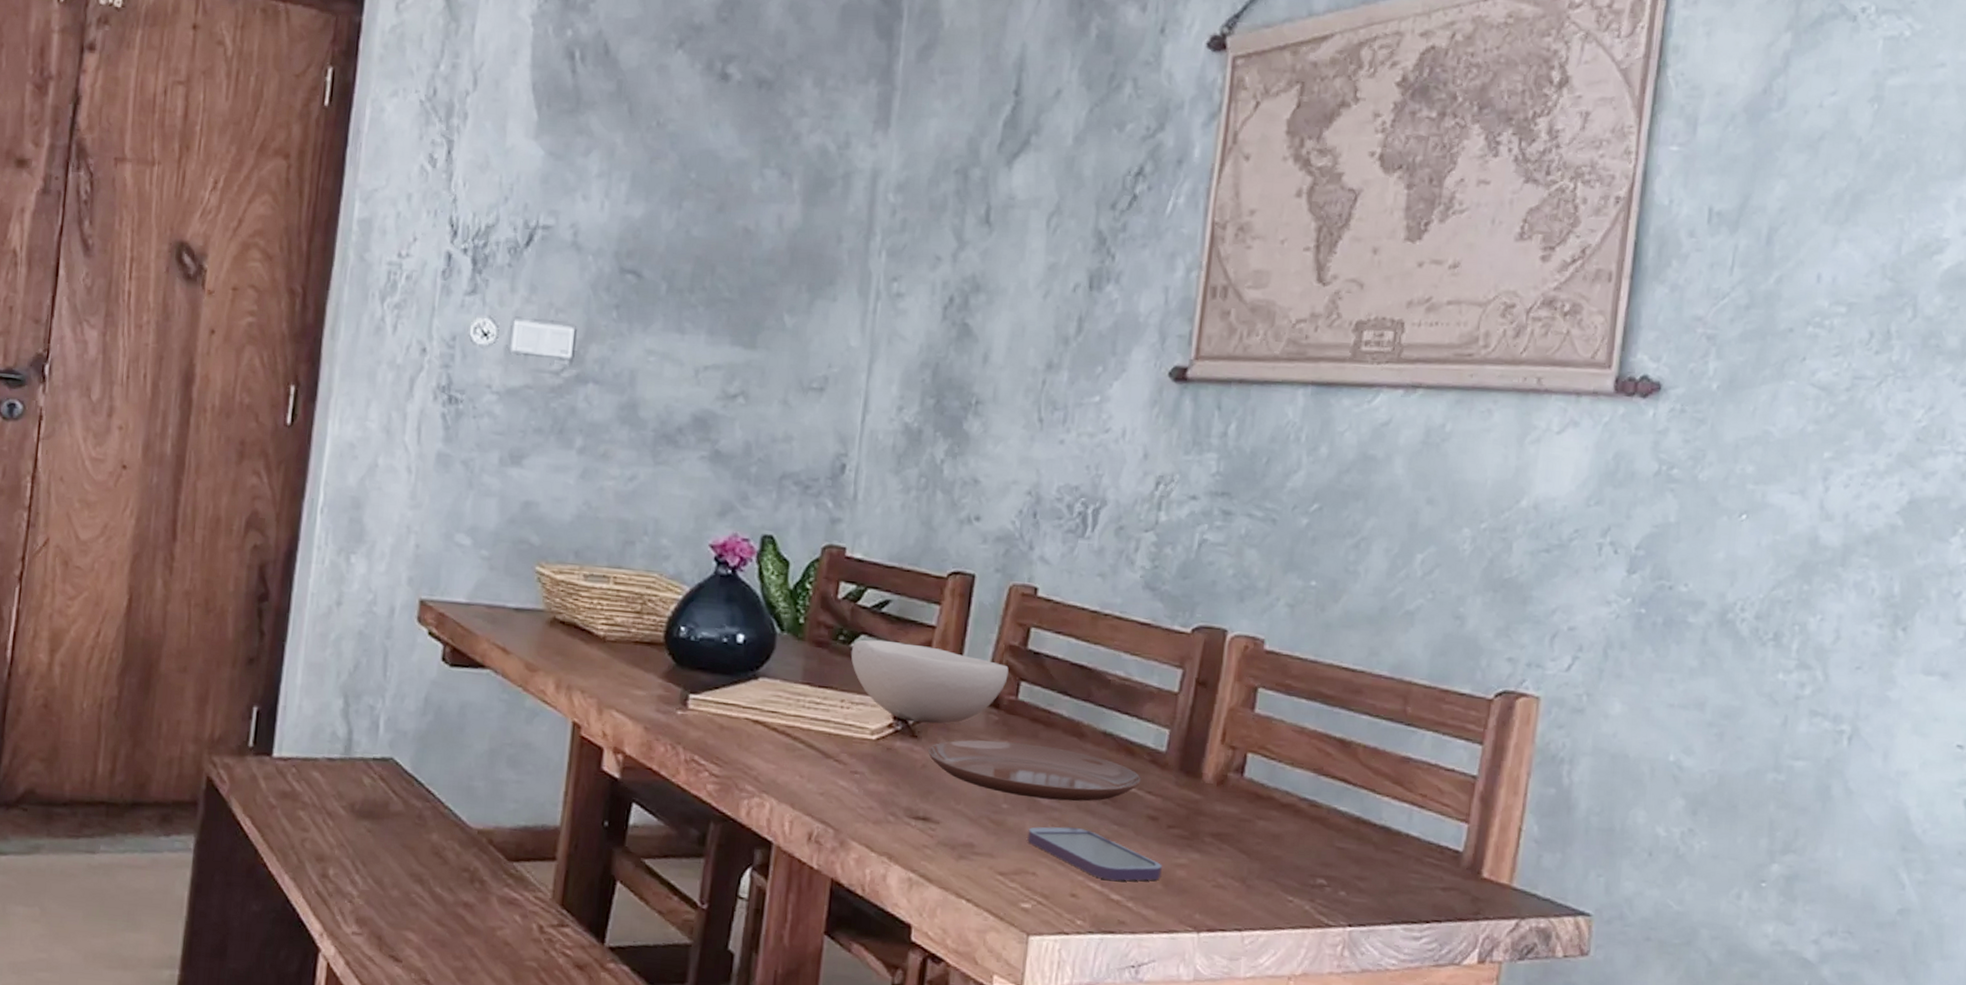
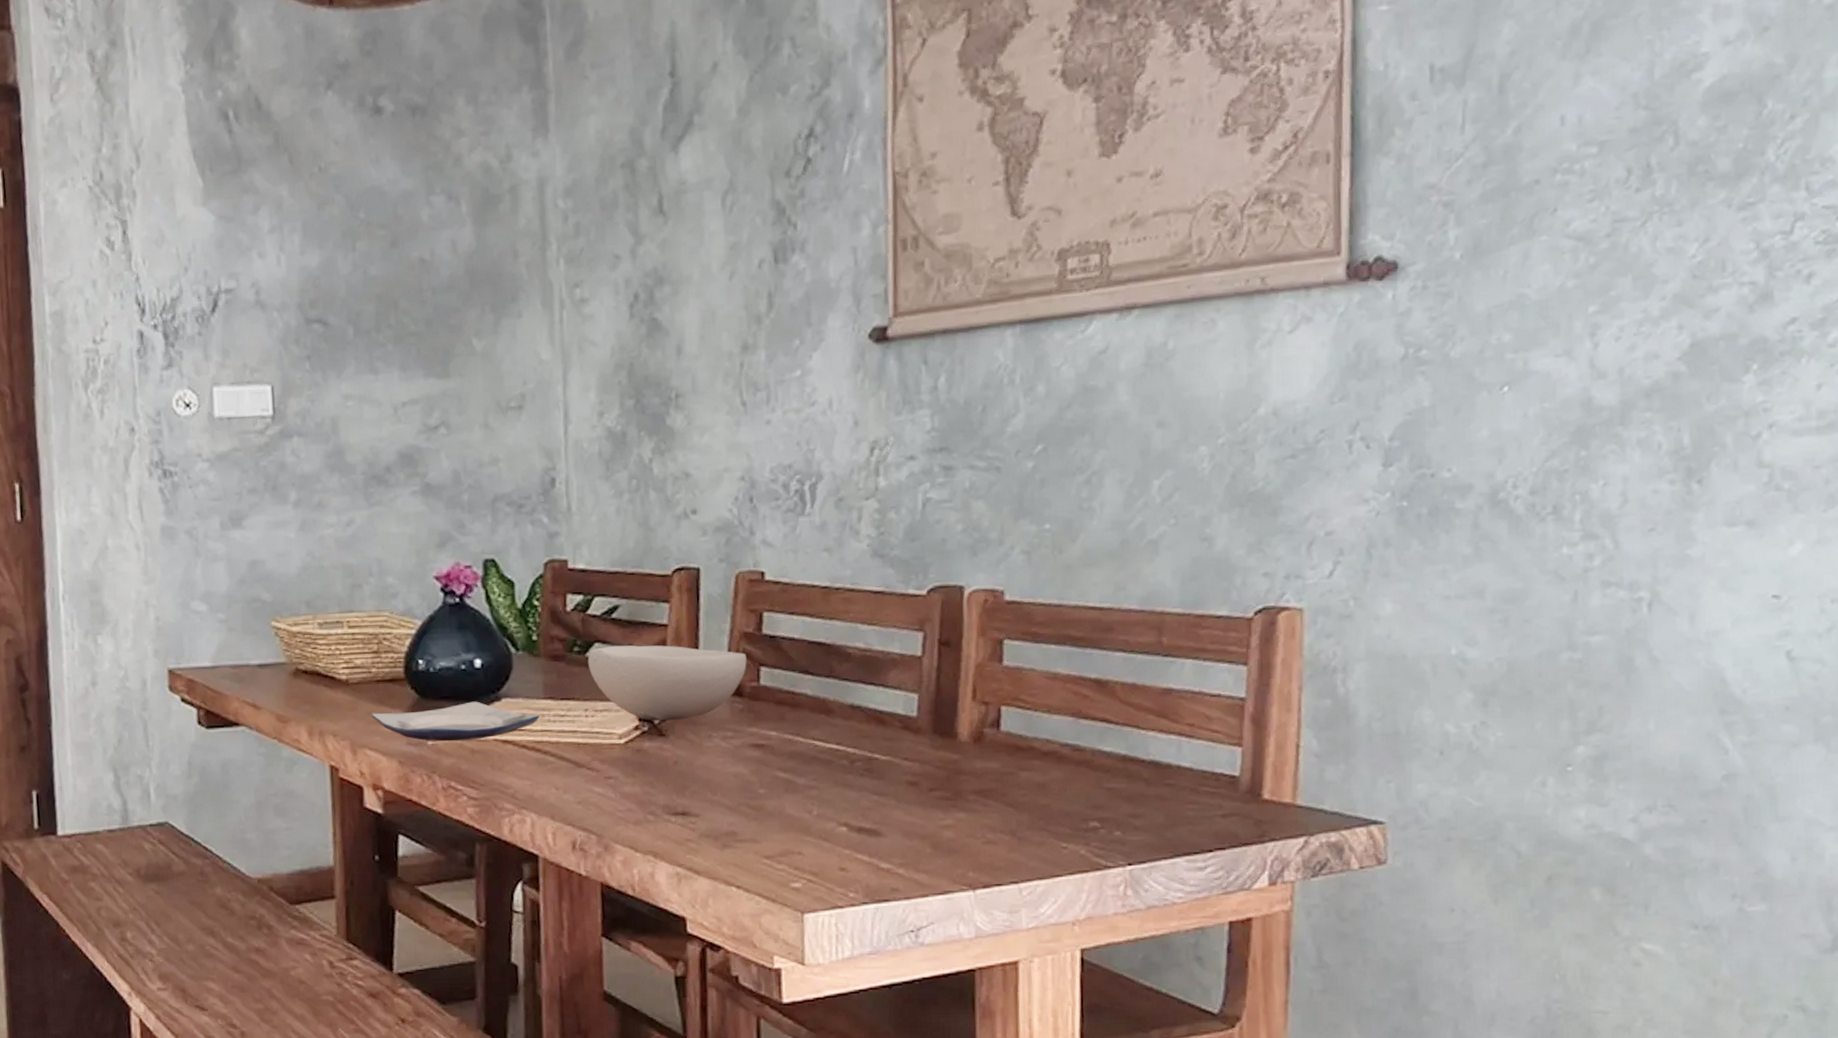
plate: none [623,674,795,716] -> present [371,701,540,742]
plate: present [928,739,1141,802] -> none [678,727,895,780]
mobile phone: present [1027,826,1162,881] -> none [788,803,929,850]

